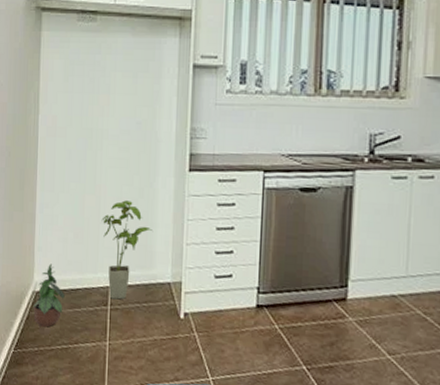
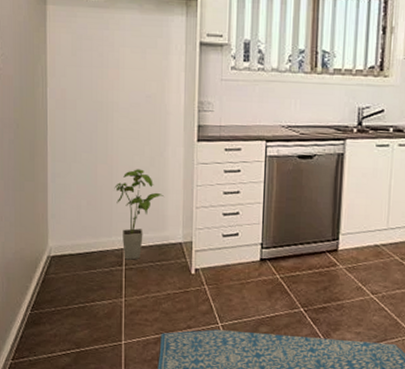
potted plant: present [33,264,65,327] -> none [48,230,80,289]

